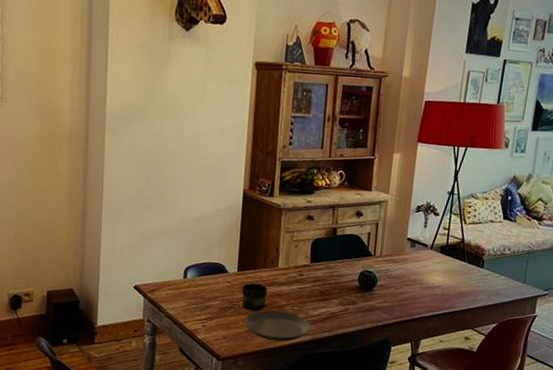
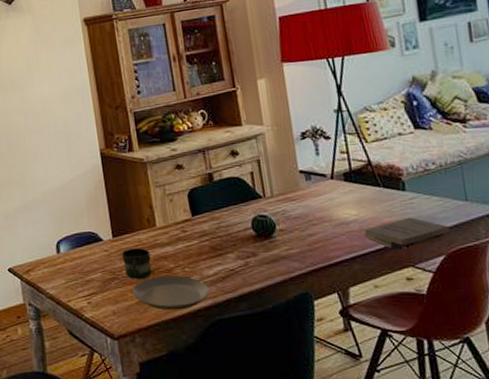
books: none [443,289,507,313] -> present [363,217,450,249]

